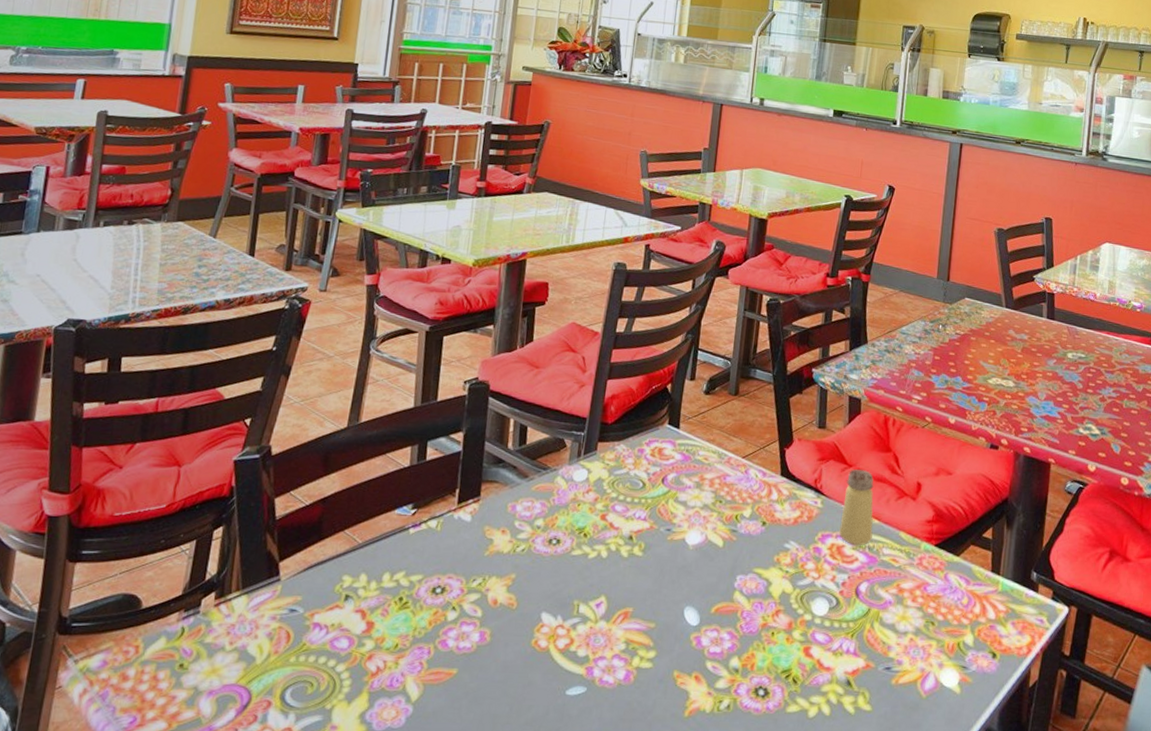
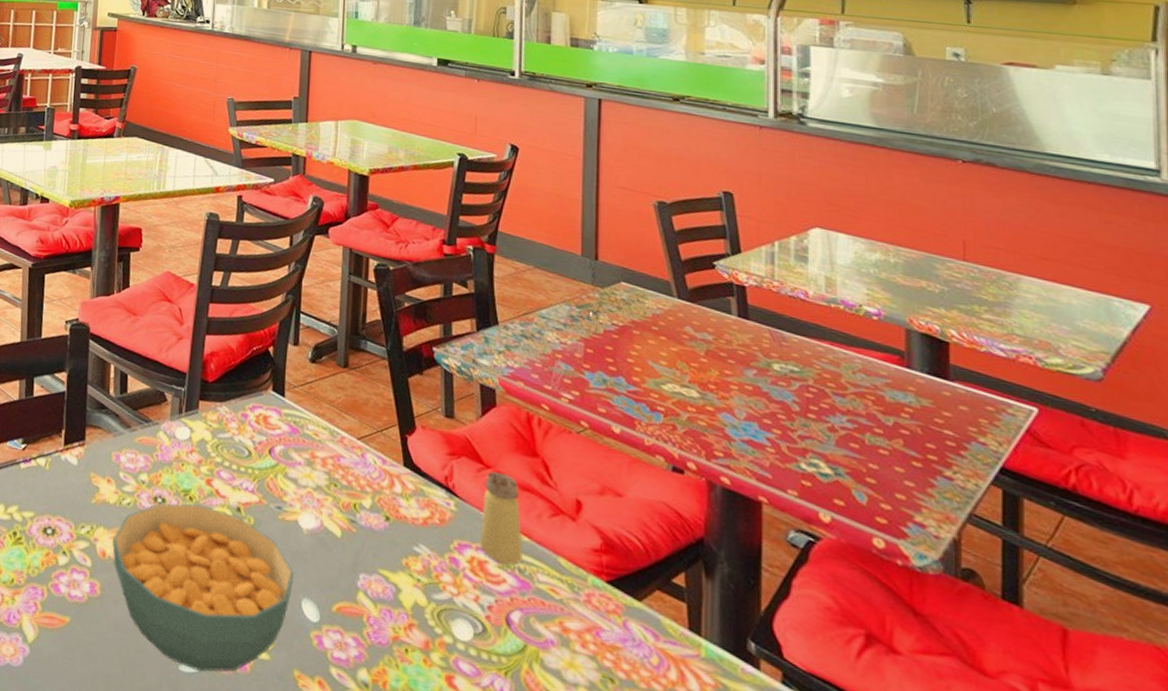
cereal bowl: none [504,539,679,692] -> present [112,503,295,672]

